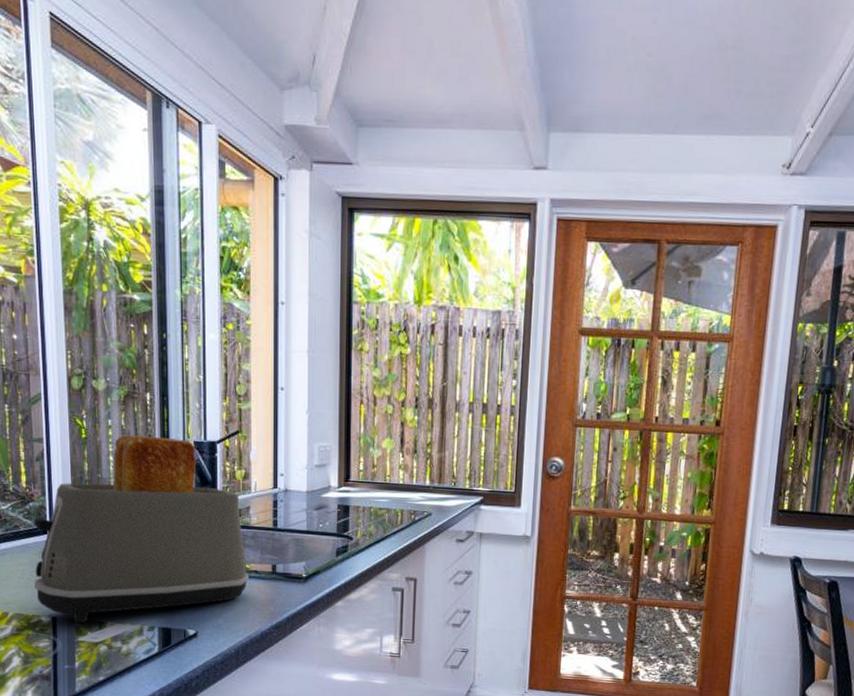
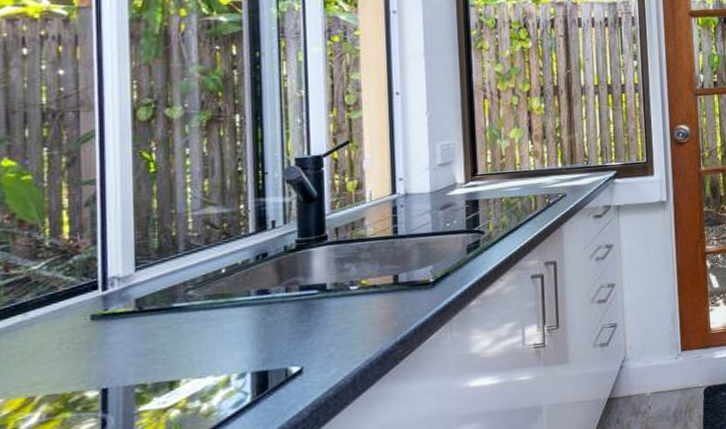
toaster: present [34,435,249,623] -> none [77,158,366,390]

